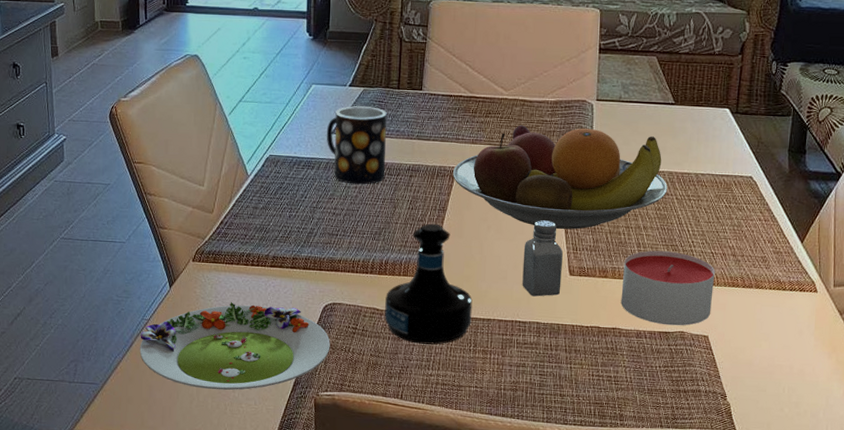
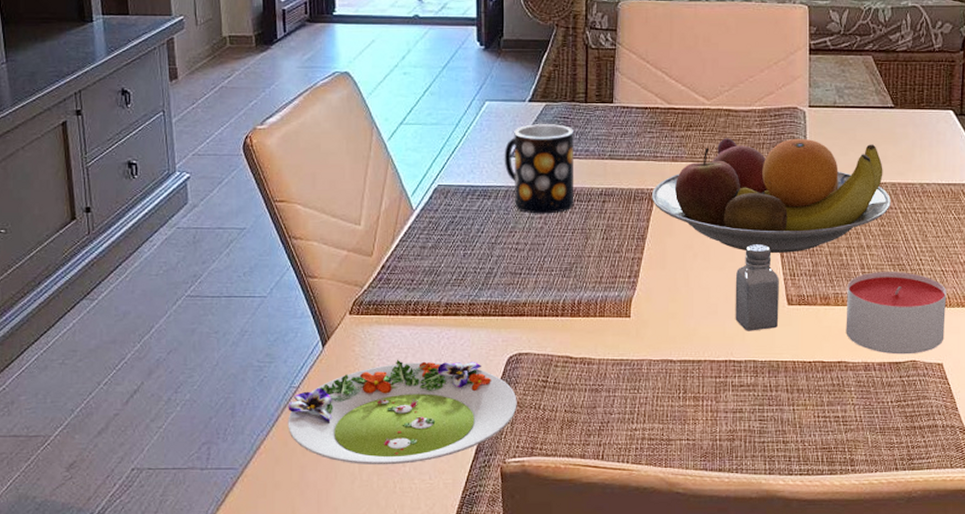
tequila bottle: present [385,223,472,345] -> none [580,254,680,394]

